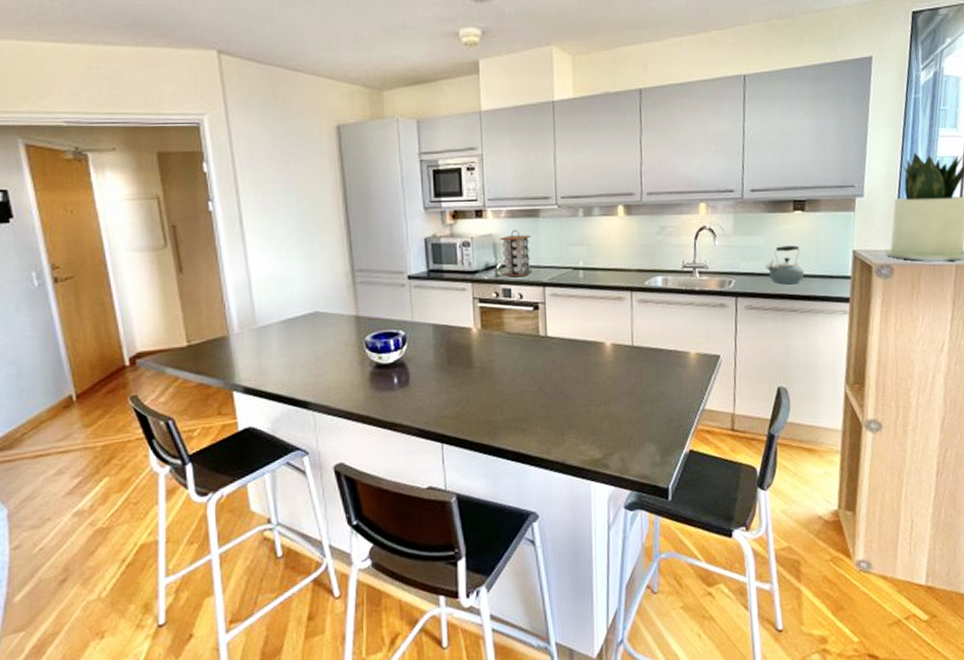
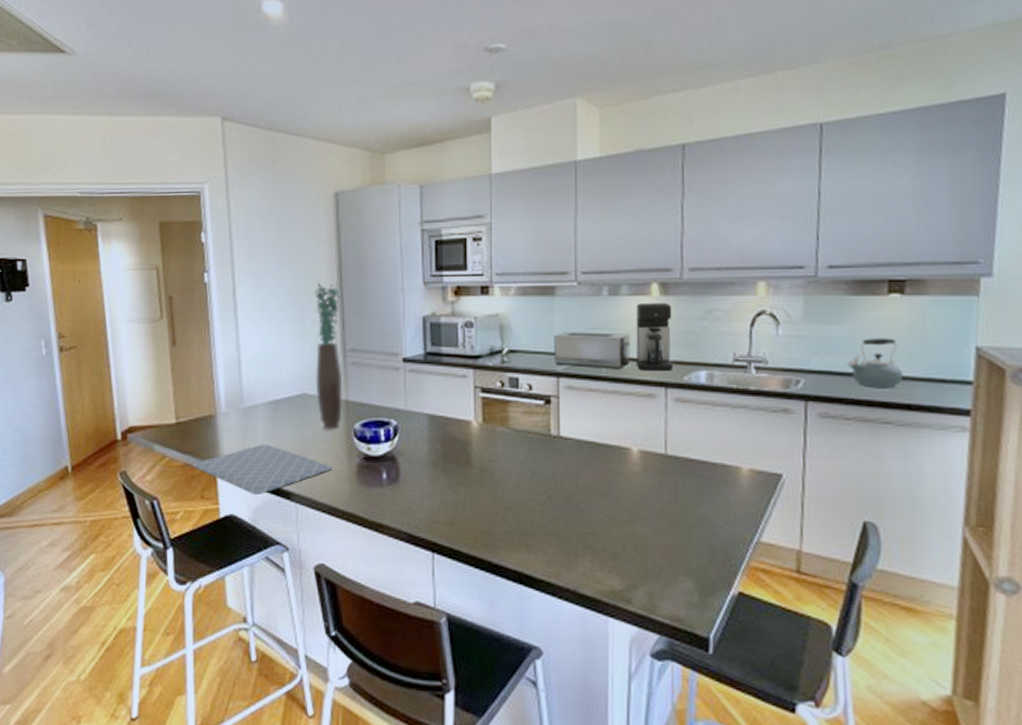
placemat: none [207,360,347,408] -> present [192,444,333,496]
vase: none [321,207,354,343] -> present [314,280,343,430]
spice rack: present [500,229,533,278] -> none [507,308,545,365]
toaster: none [540,247,603,279] -> present [554,331,630,369]
coffee maker: none [606,221,637,279] -> present [635,302,674,371]

